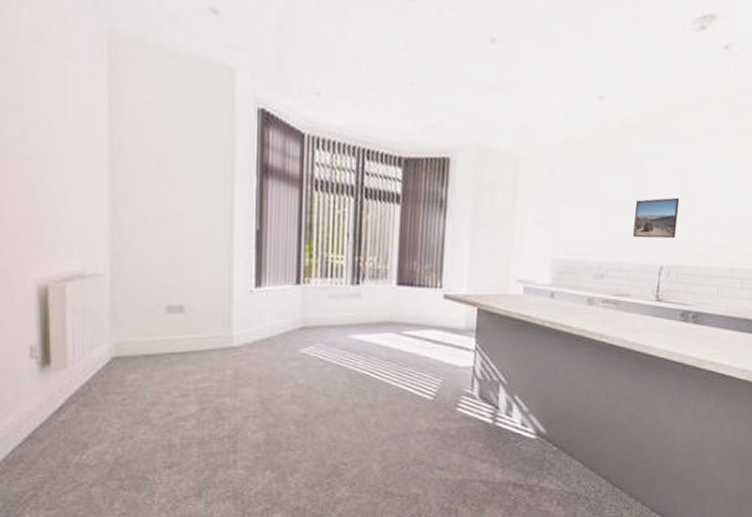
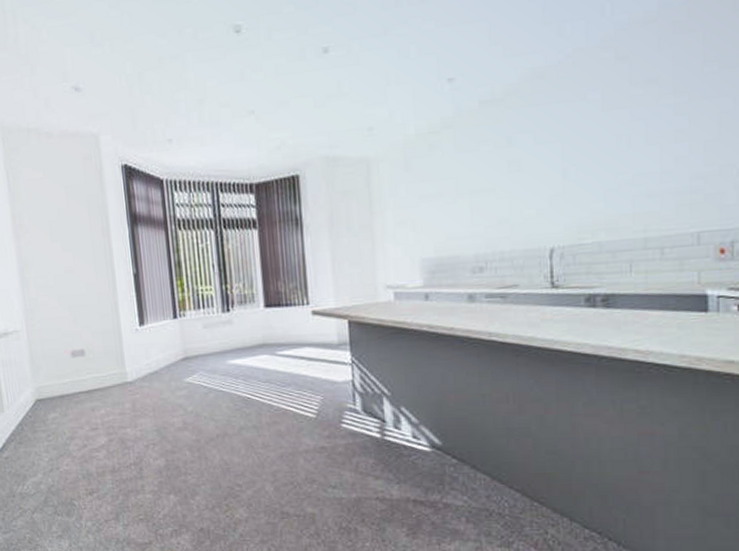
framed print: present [633,197,680,239] -> none [510,168,565,222]

